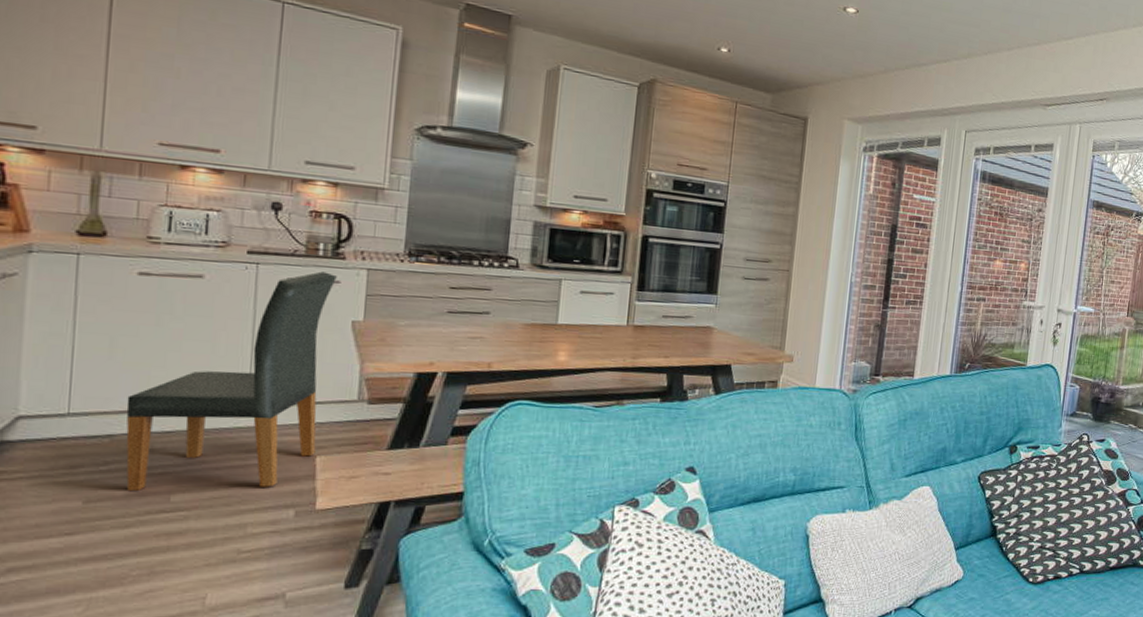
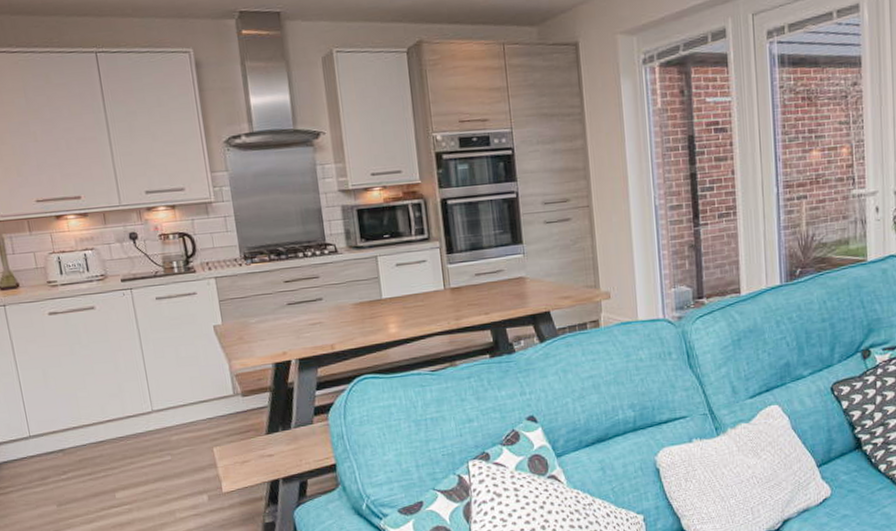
dining chair: present [126,271,337,492] -> none [66,286,212,494]

